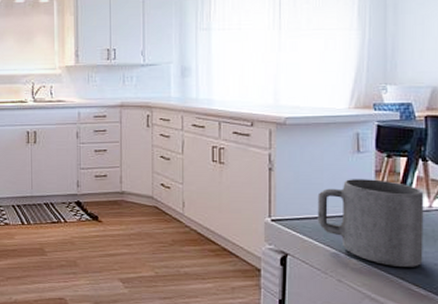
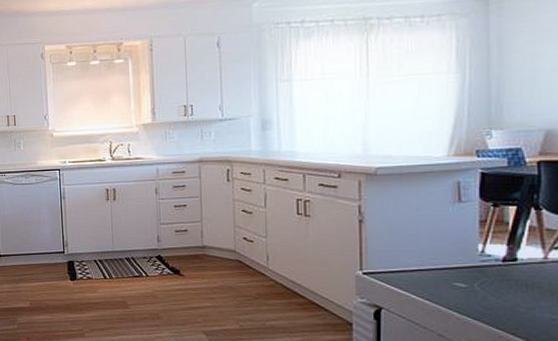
mug: present [317,179,424,267] -> none [414,230,538,322]

